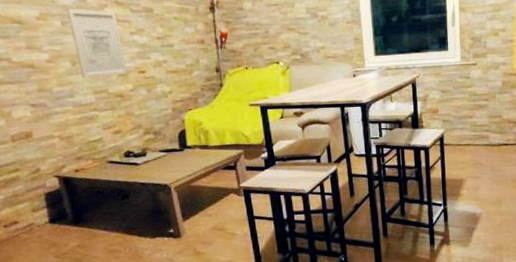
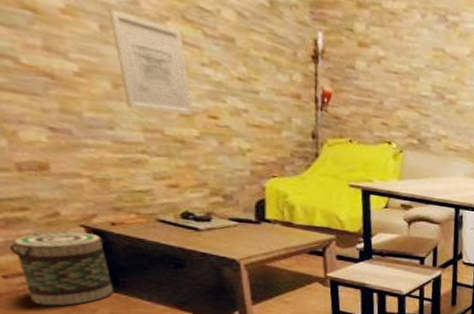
basket: none [8,181,79,246] -> present [10,232,113,306]

